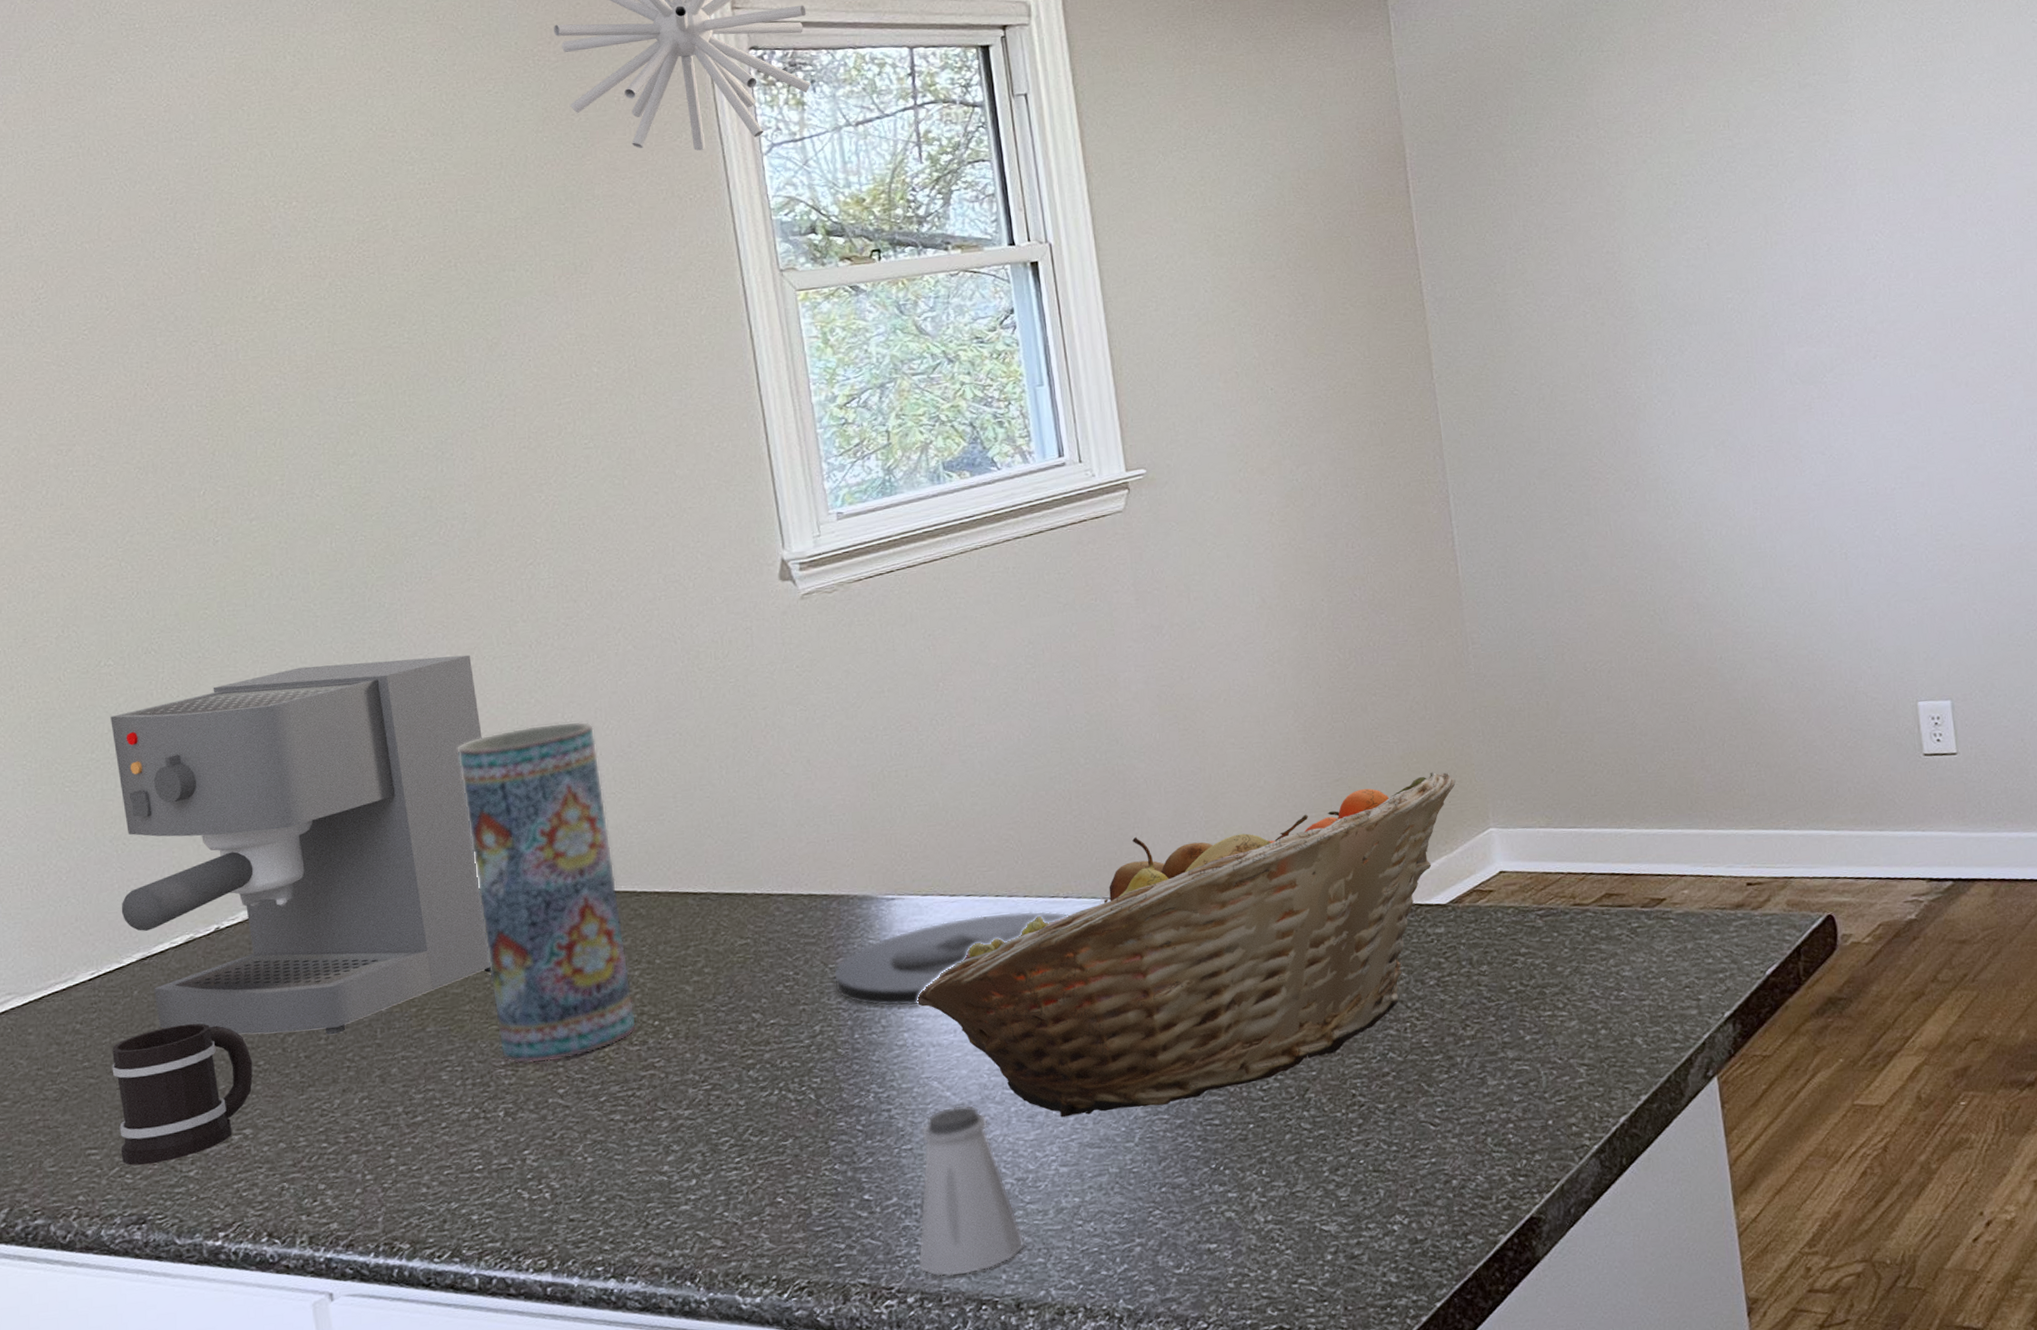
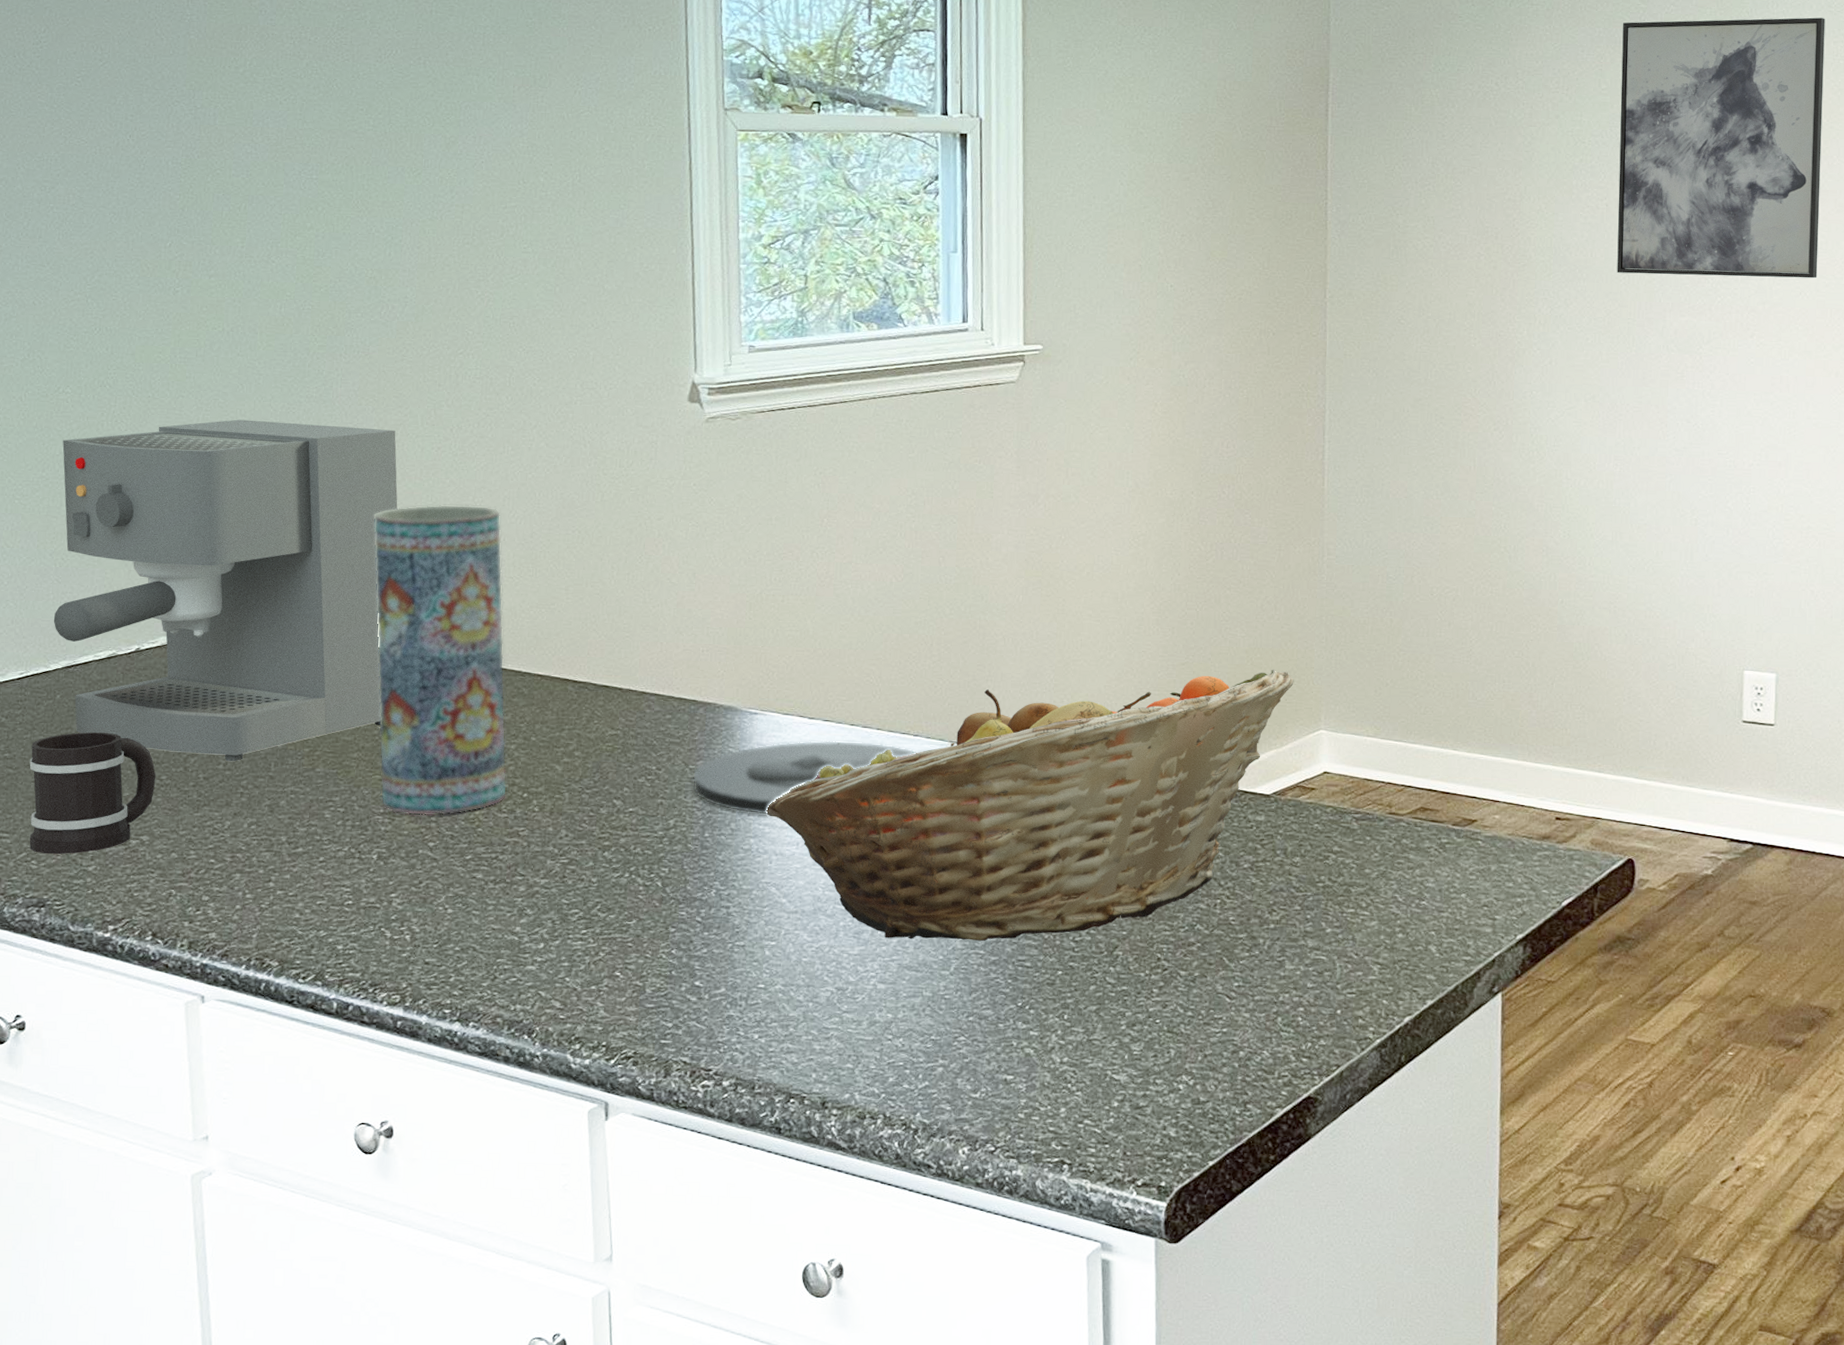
saltshaker: present [918,1104,1025,1277] -> none [738,912,837,1069]
wall art: none [1698,26,1932,312] -> present [1617,17,1825,279]

